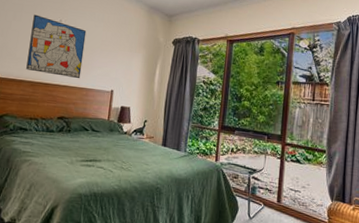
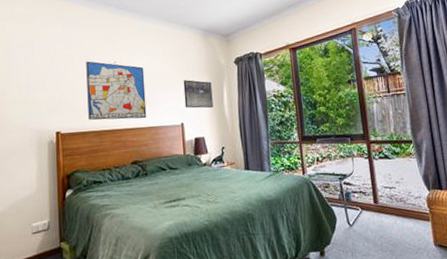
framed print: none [118,50,147,82] -> present [183,80,213,109]

